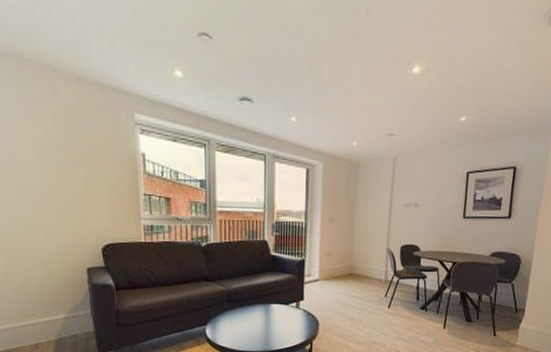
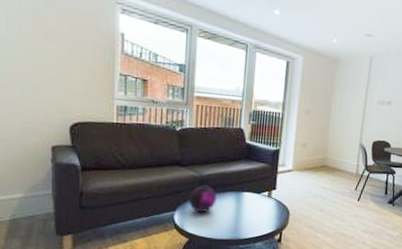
decorative orb: none [219,299,246,326] -> present [189,185,217,213]

